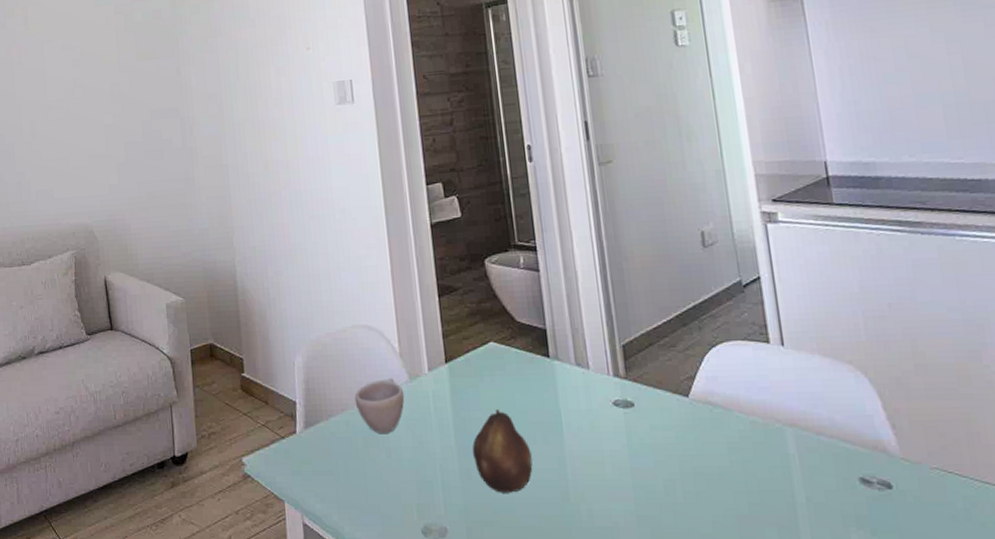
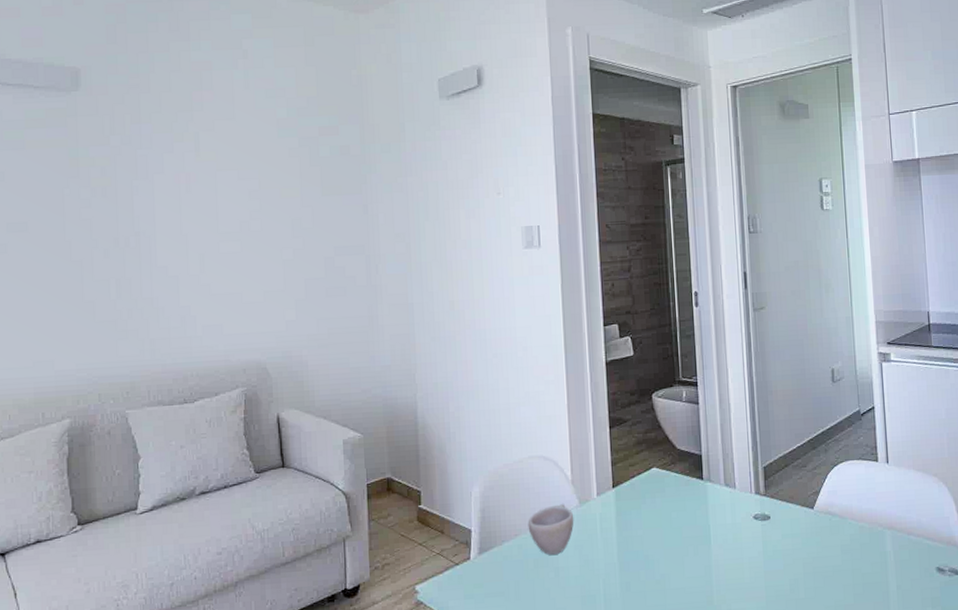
fruit: present [472,409,533,493] -> none [632,527,684,601]

